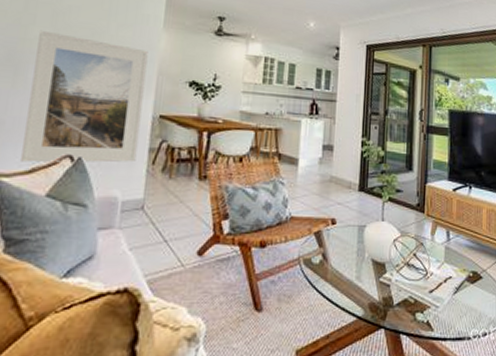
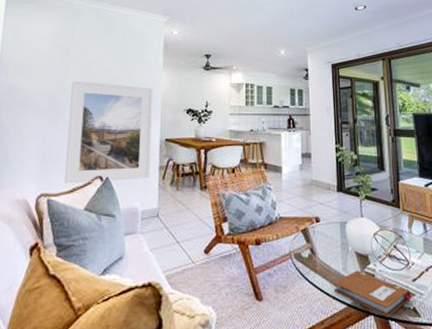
notebook: none [344,280,427,331] -> present [333,270,412,317]

